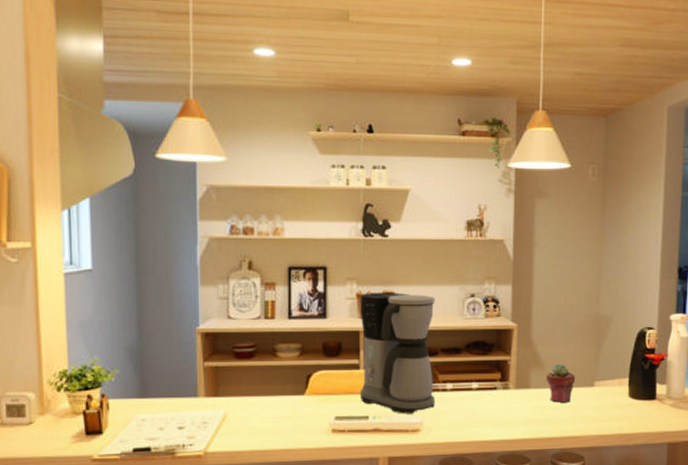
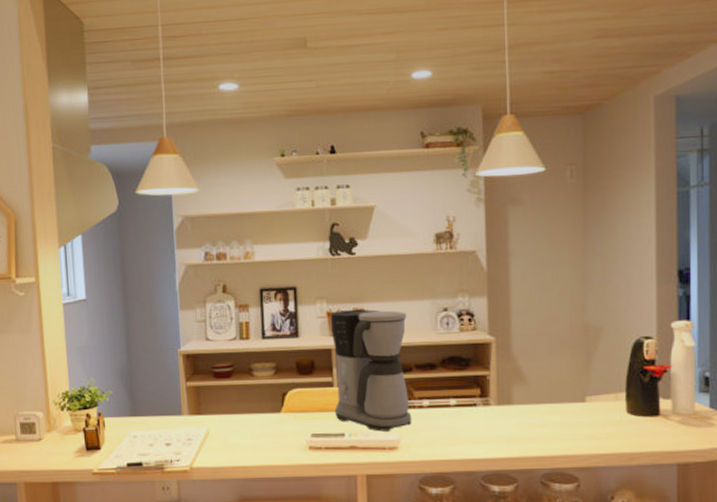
potted succulent: present [546,364,575,403] -> none [530,378,563,420]

